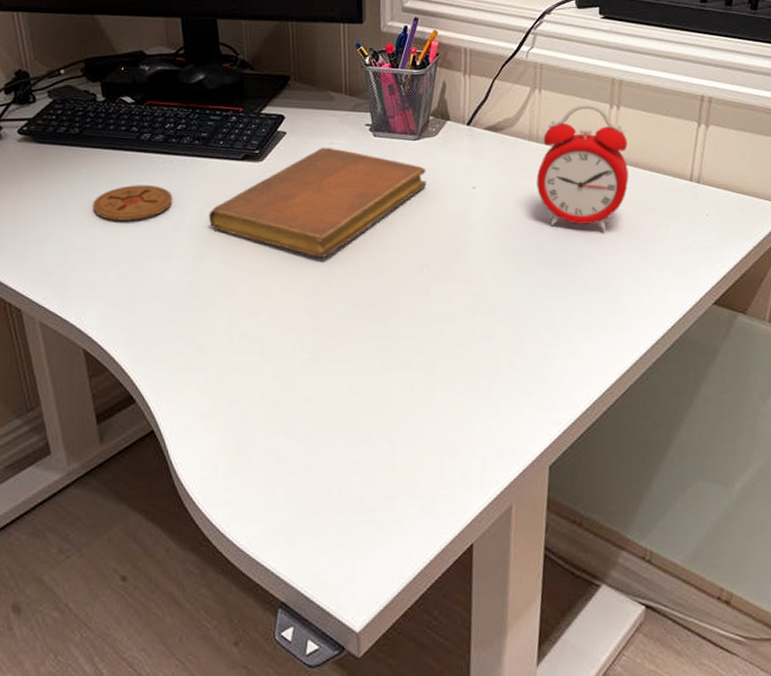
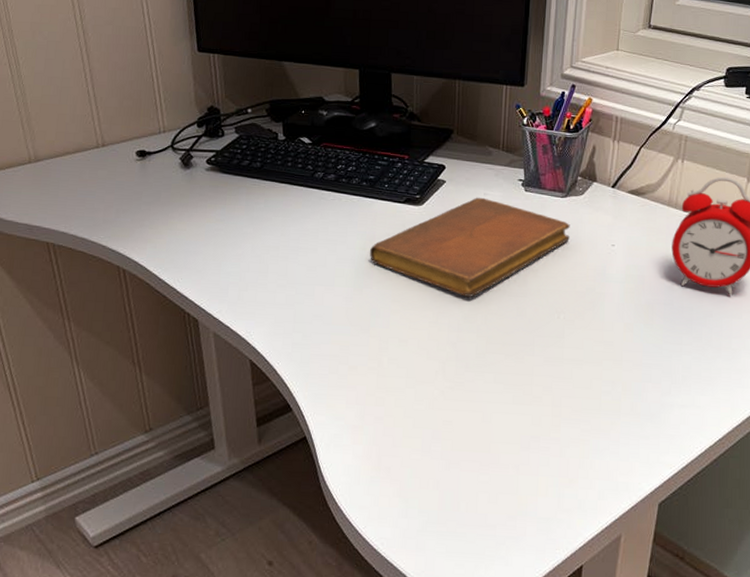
coaster: present [93,184,173,221] -> none [267,217,339,250]

